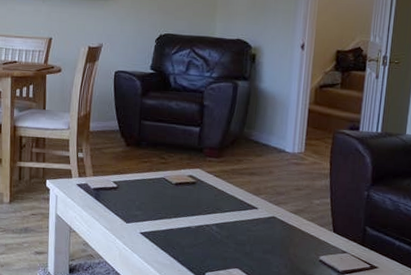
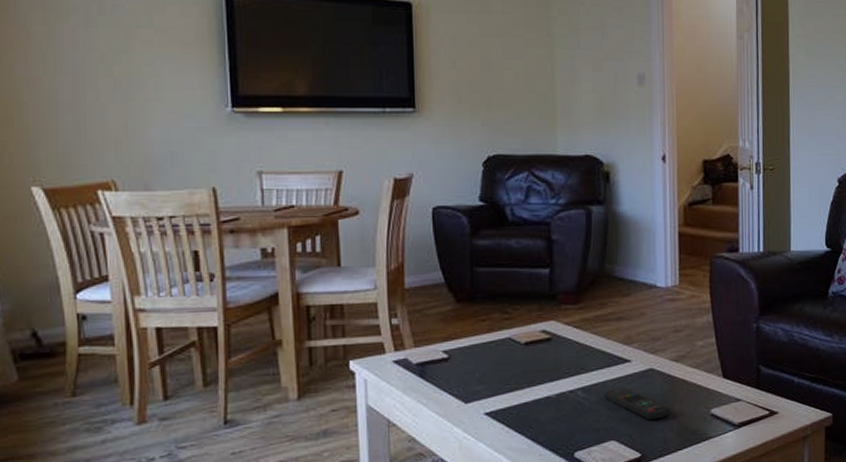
remote control: none [233,228,286,257] -> present [604,387,670,420]

